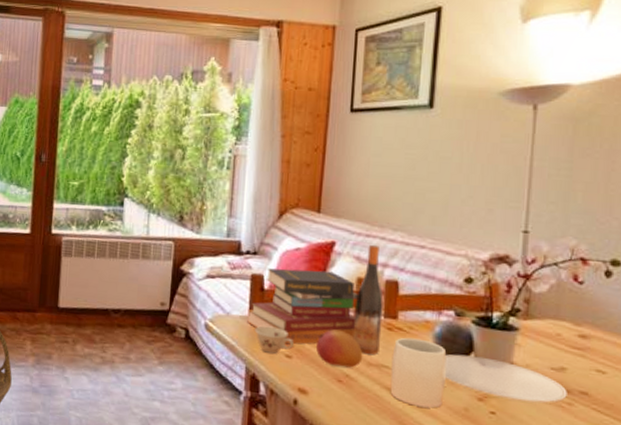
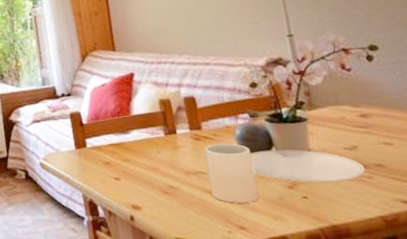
books: present [247,268,358,344] -> none [73,98,169,168]
teacup: present [255,325,294,354] -> none [83,155,119,179]
fruit: present [316,329,363,368] -> none [138,148,181,180]
wine bottle: present [353,244,384,354] -> none [162,69,193,164]

